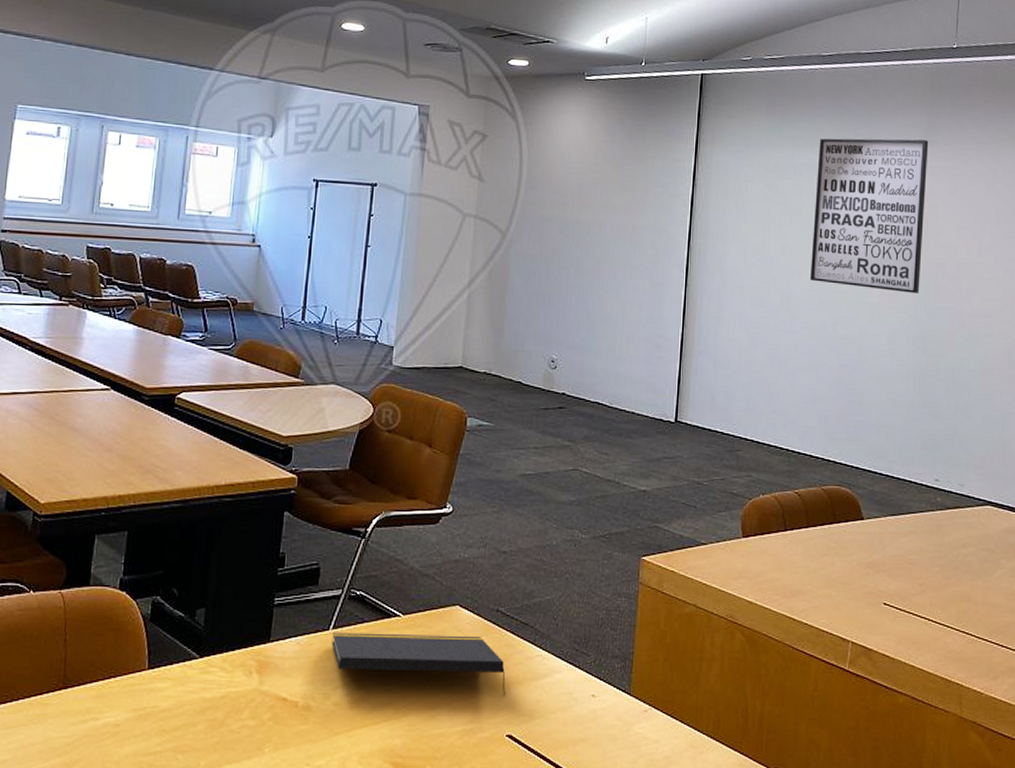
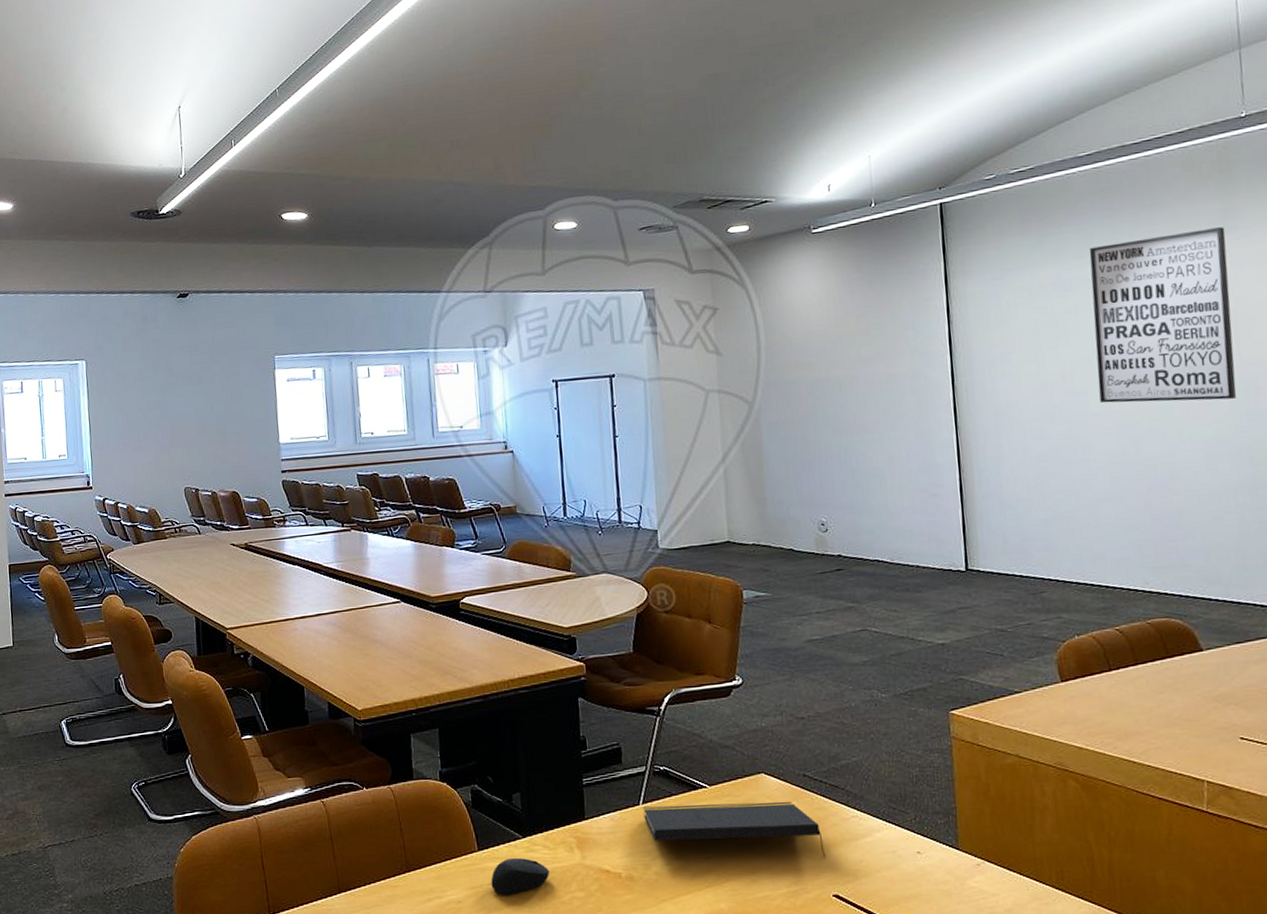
computer mouse: none [156,679,222,720] -> present [491,857,549,895]

